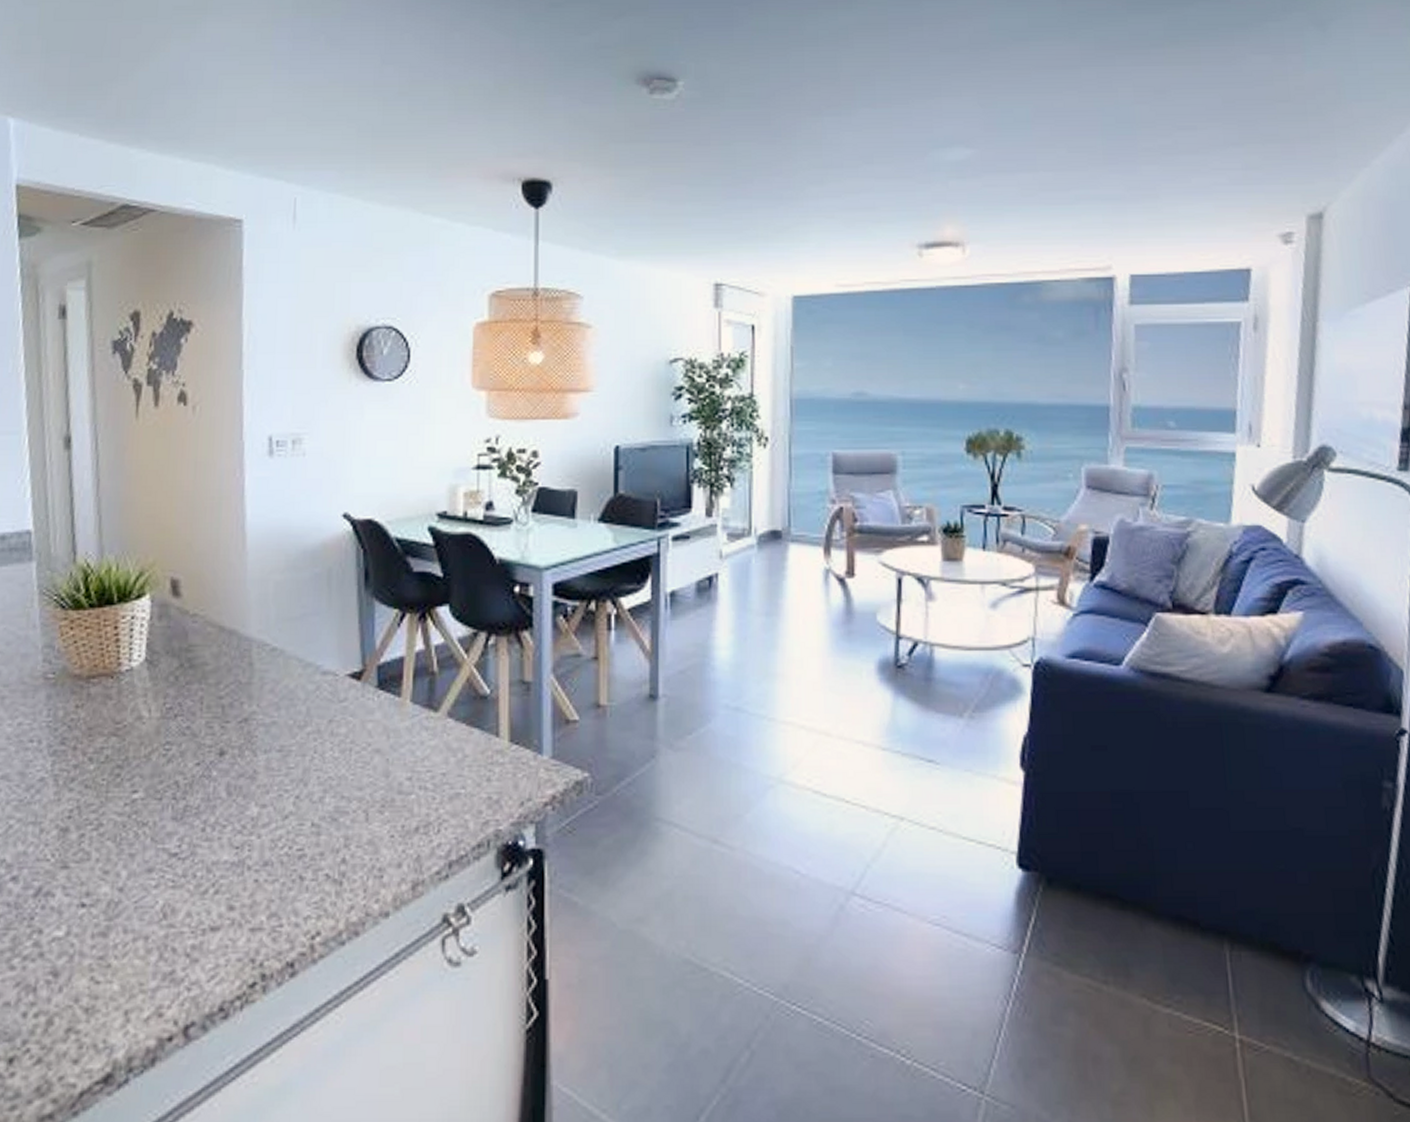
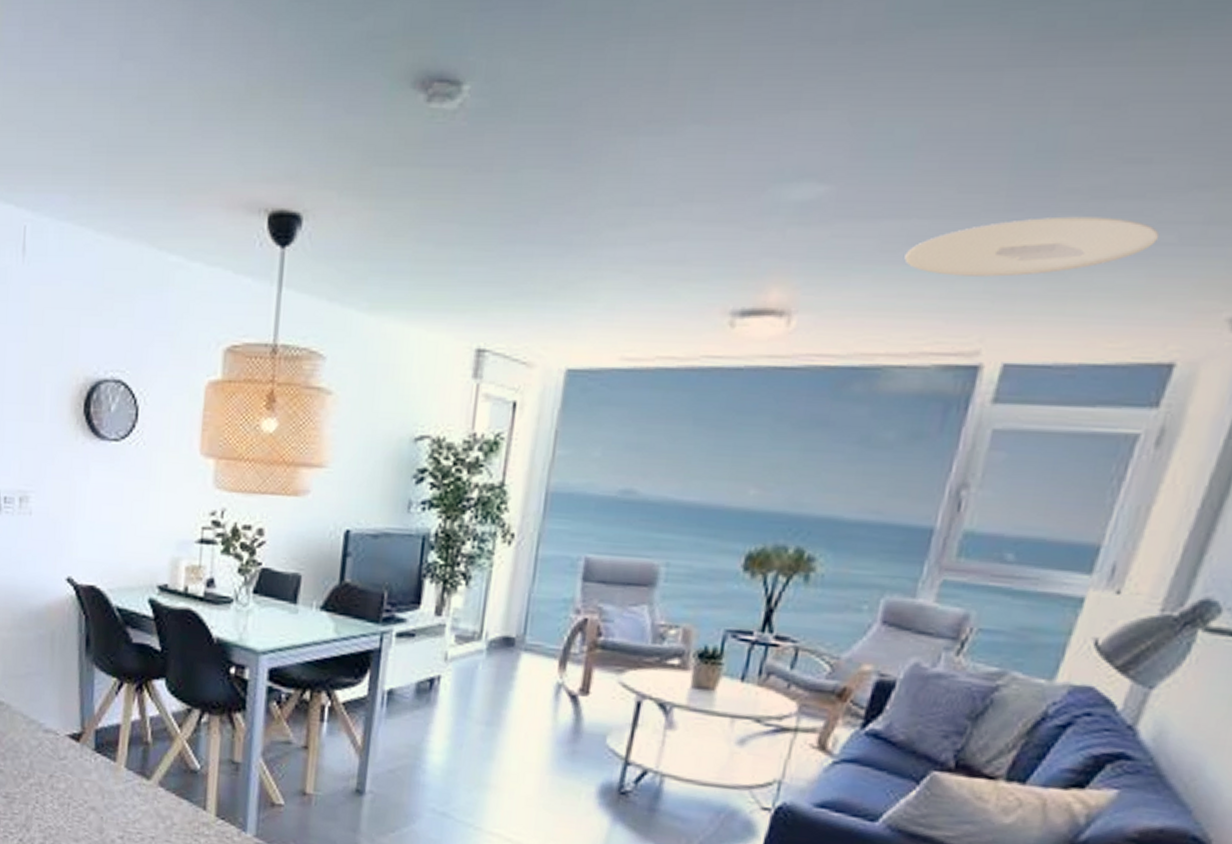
ceiling light: none [1040,166,1216,212] -> present [904,216,1160,277]

